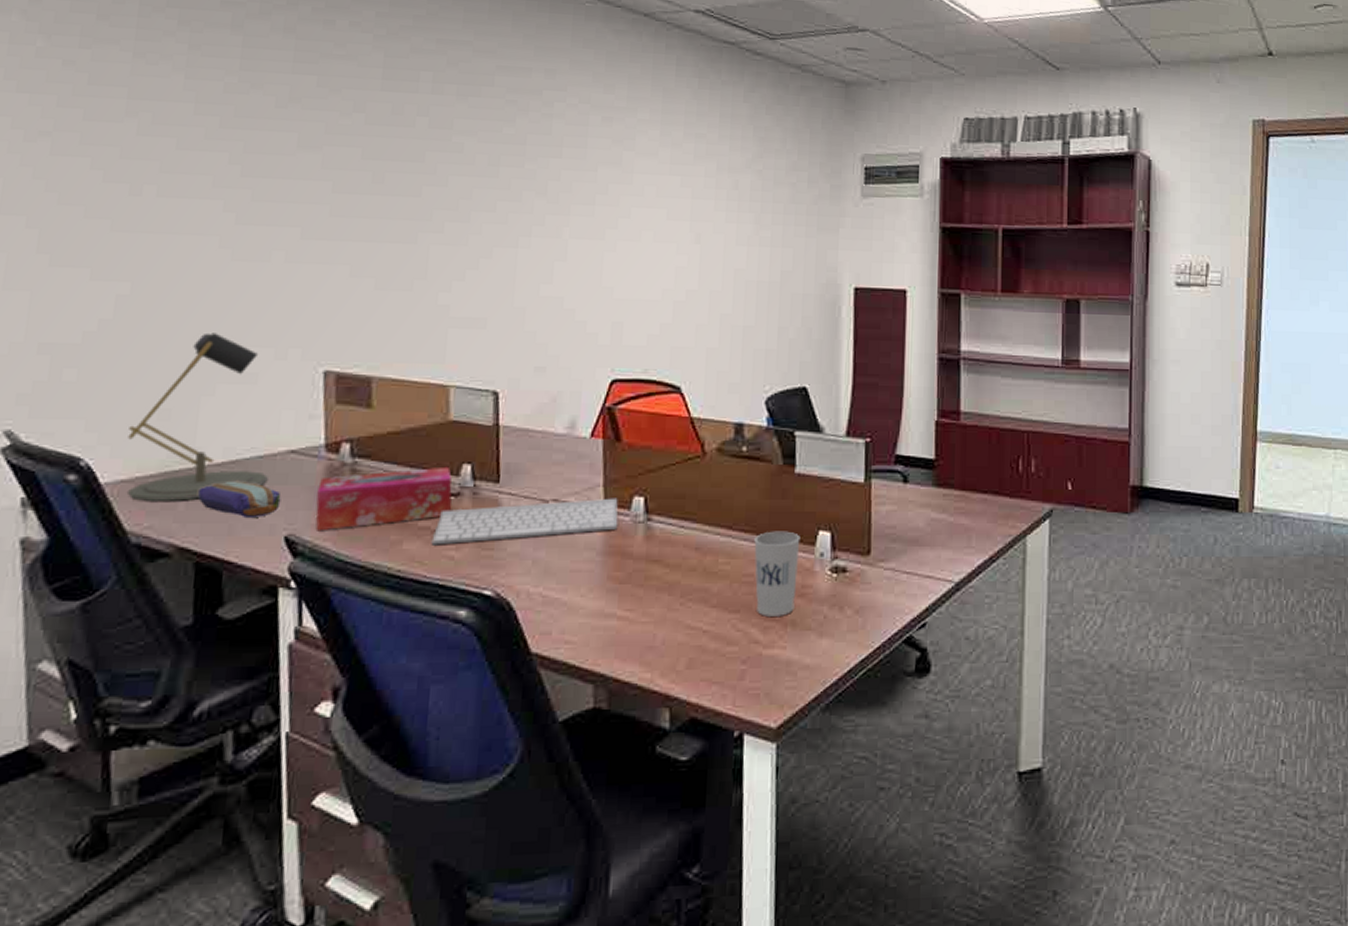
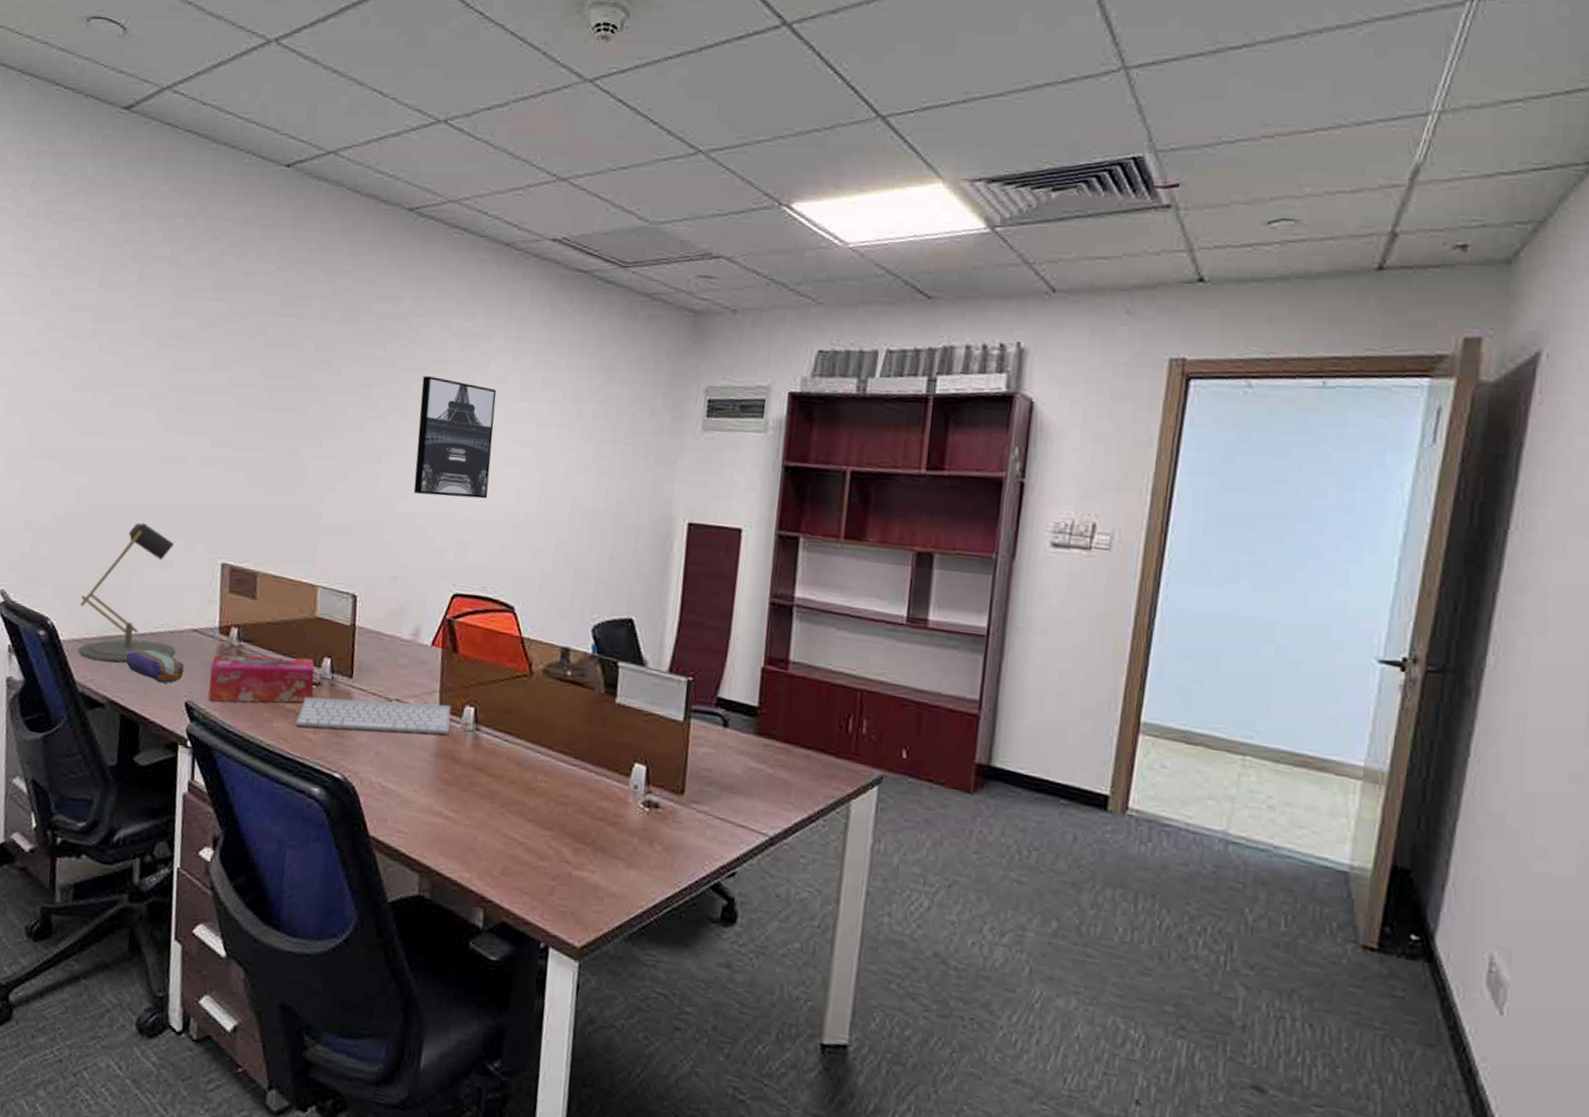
wall art: none [558,152,646,278] -> present [413,376,497,499]
cup: present [754,531,800,616] -> none [569,757,616,841]

